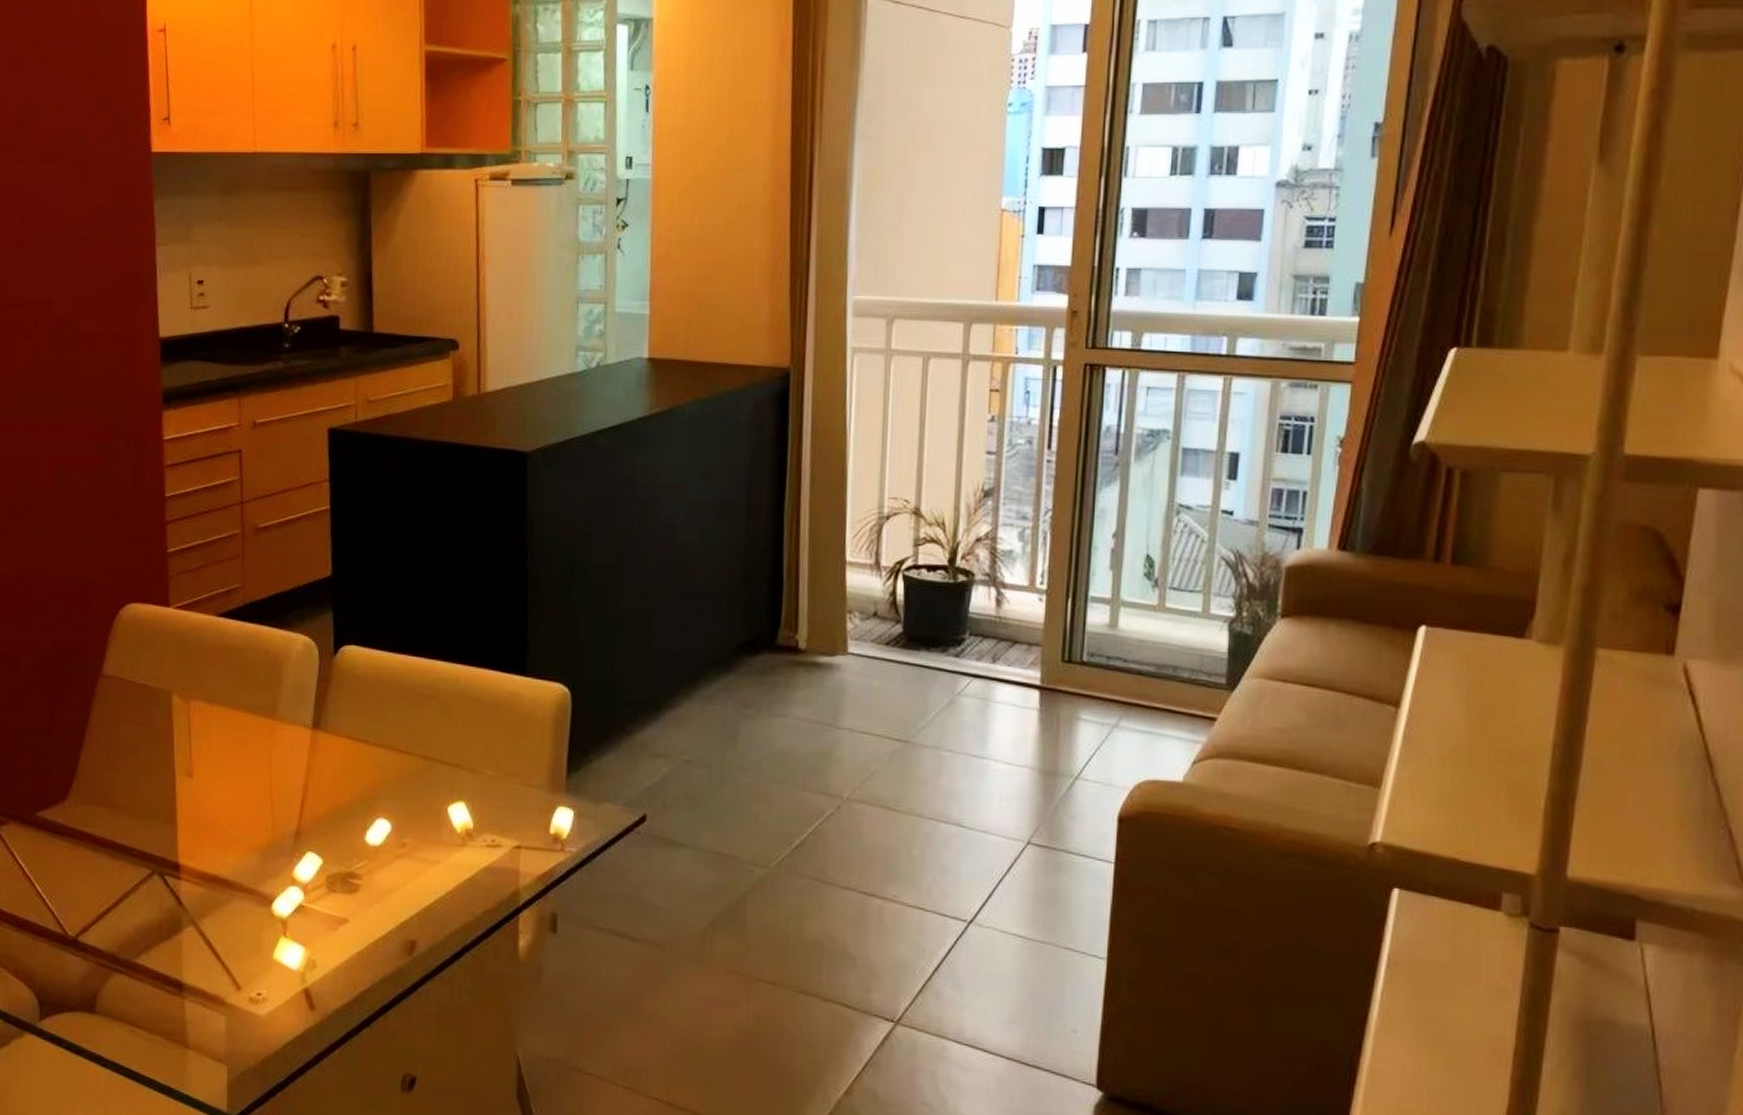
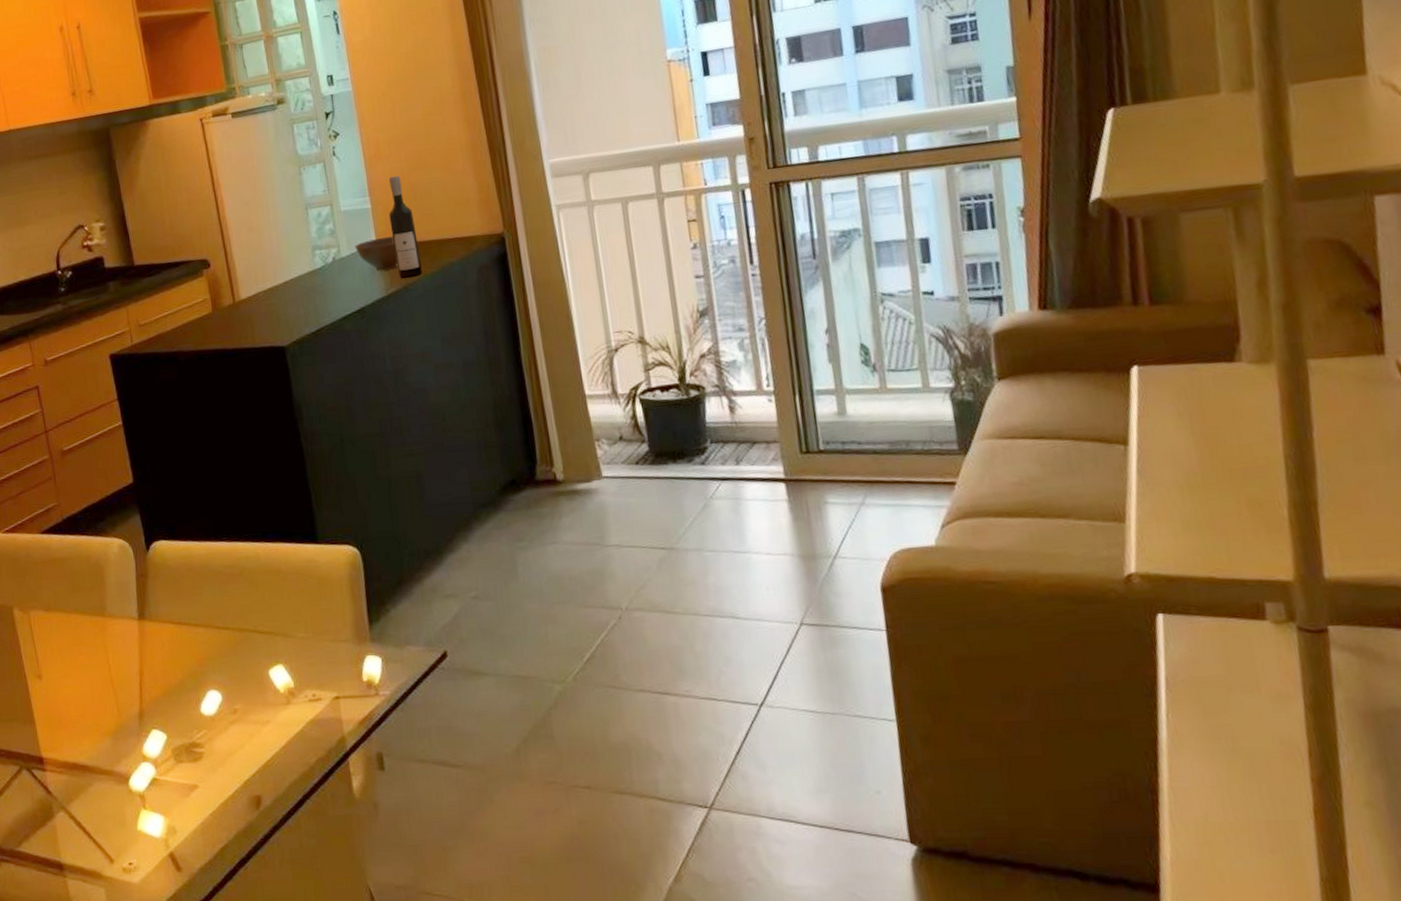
bowl: none [624,349,669,387] -> present [355,236,399,272]
bottle: none [666,283,695,401] -> present [389,175,423,279]

